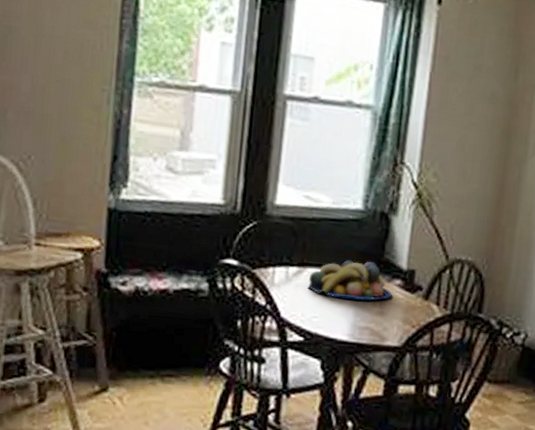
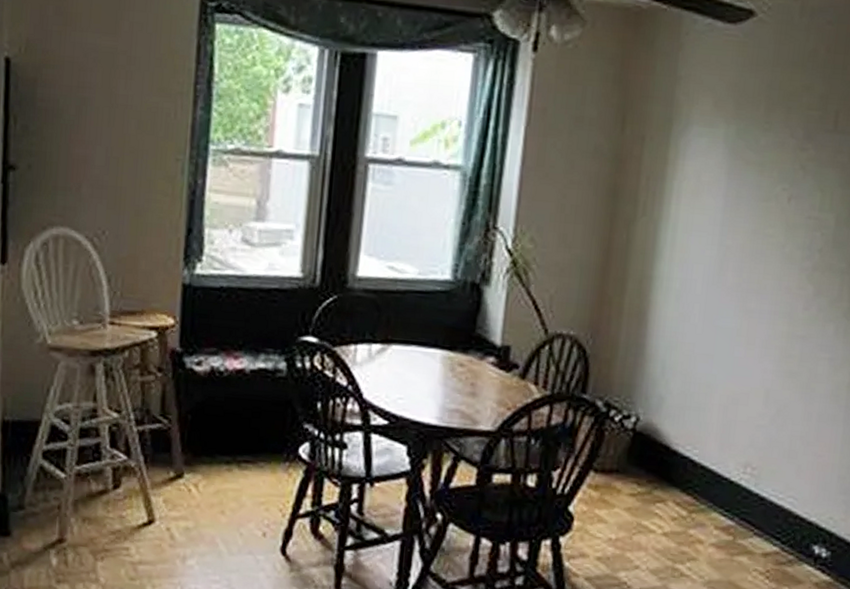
fruit bowl: present [307,260,393,301] -> none [392,336,486,381]

